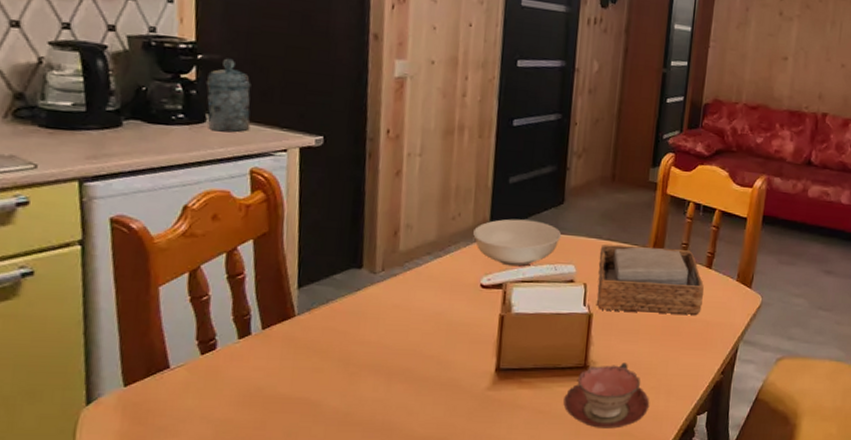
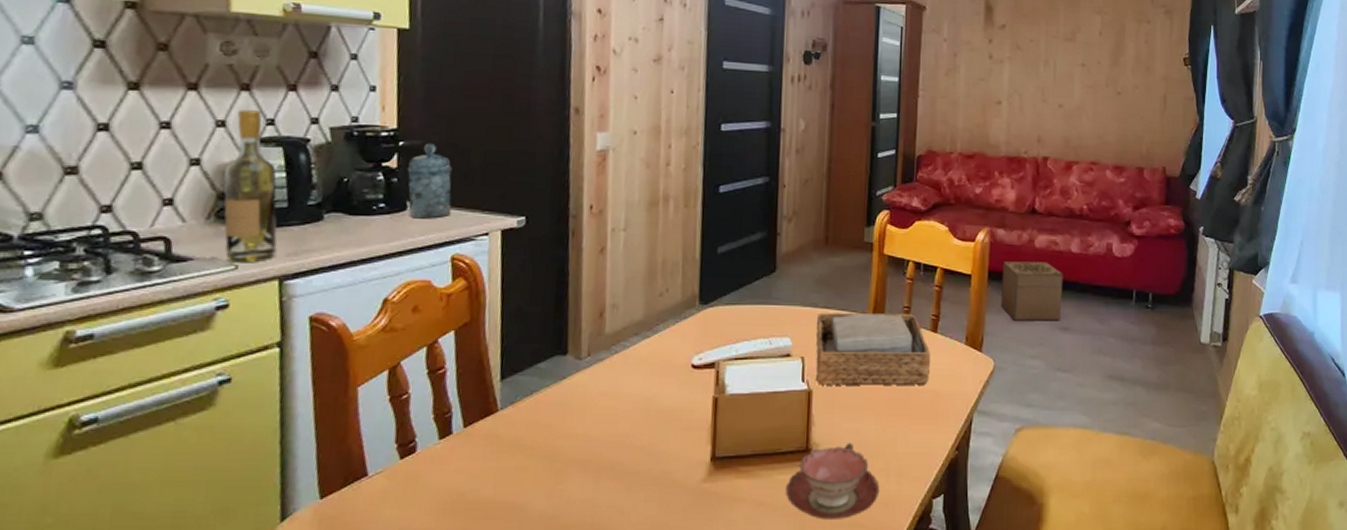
bottle: none [20,11,77,163] -> present [224,110,278,263]
bowl: present [472,218,562,267] -> none [681,291,775,343]
decorative box: none [771,207,832,265] -> present [1000,261,1063,321]

